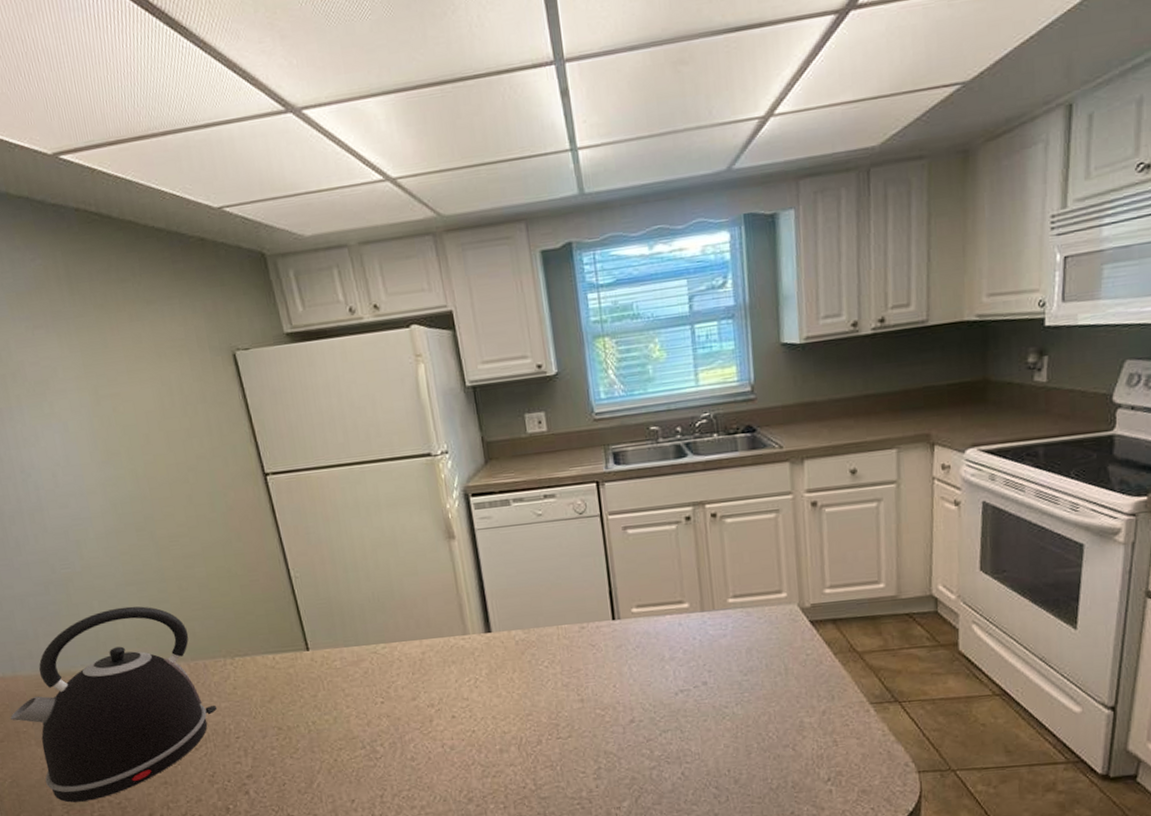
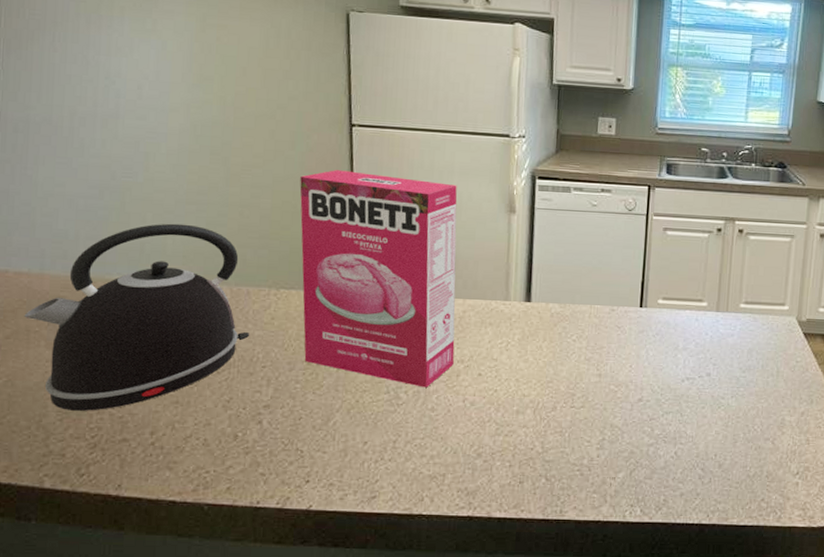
cereal box: none [227,519,424,738] -> present [300,170,457,388]

